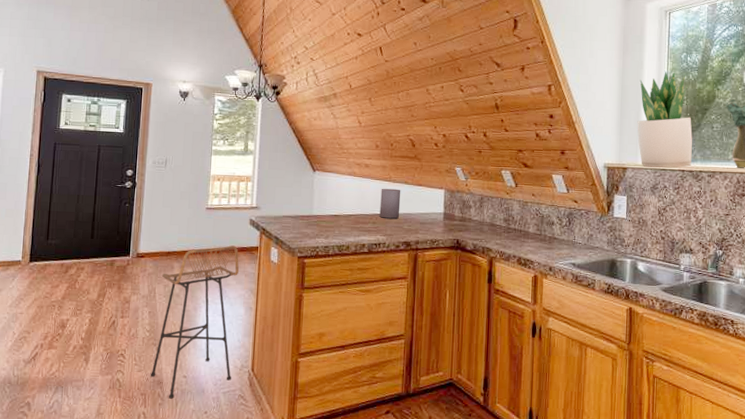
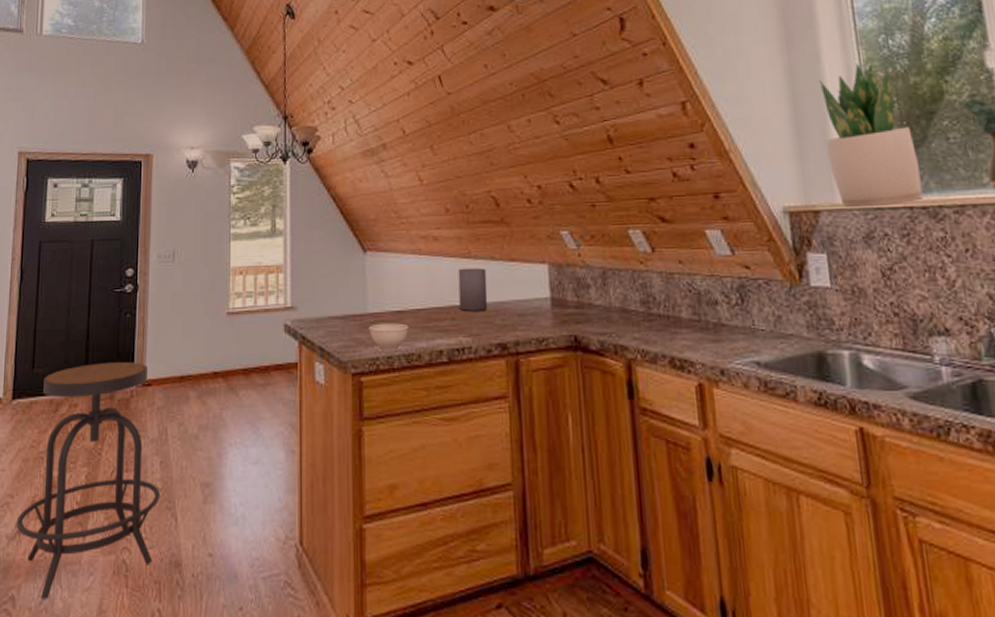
bar stool: none [31,238,149,405] -> present [16,362,161,599]
bar stool: present [151,245,239,399] -> none [166,363,274,589]
bowl: none [312,223,342,244] -> present [368,323,409,353]

